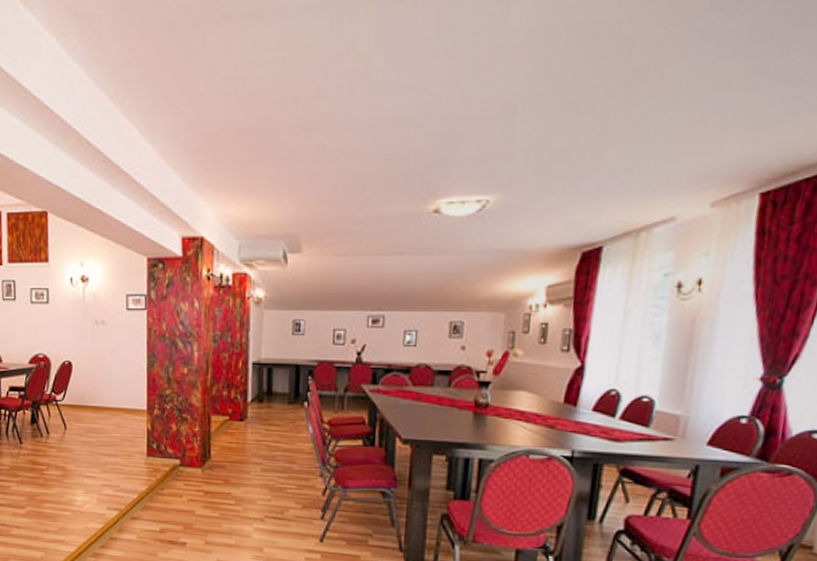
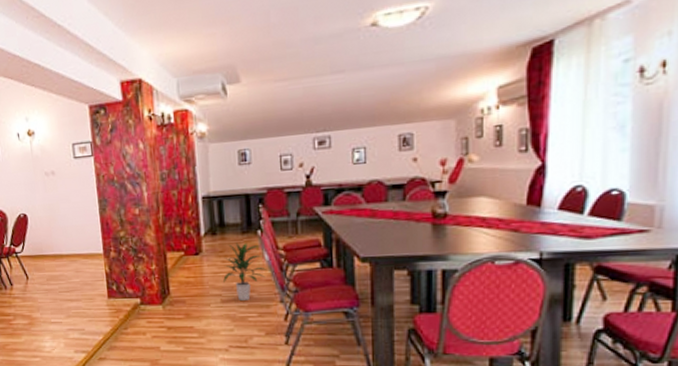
indoor plant: none [266,412,310,471] -> present [223,242,267,300]

